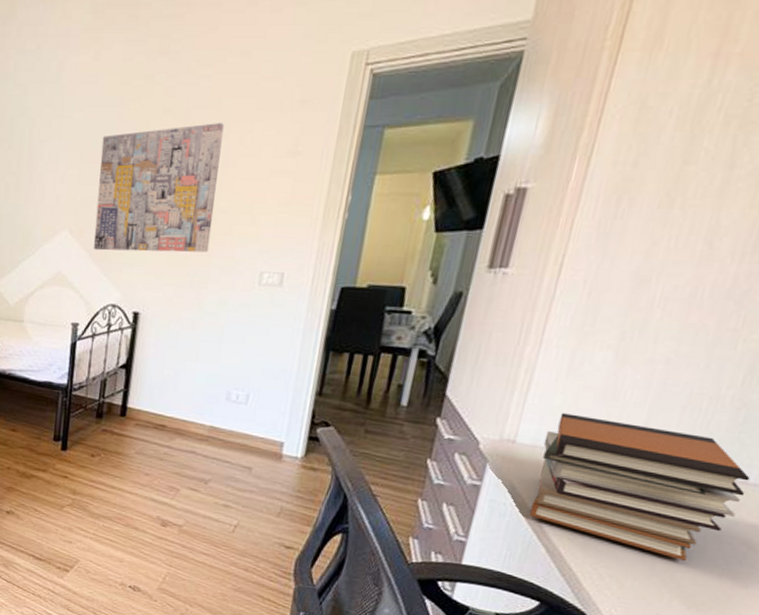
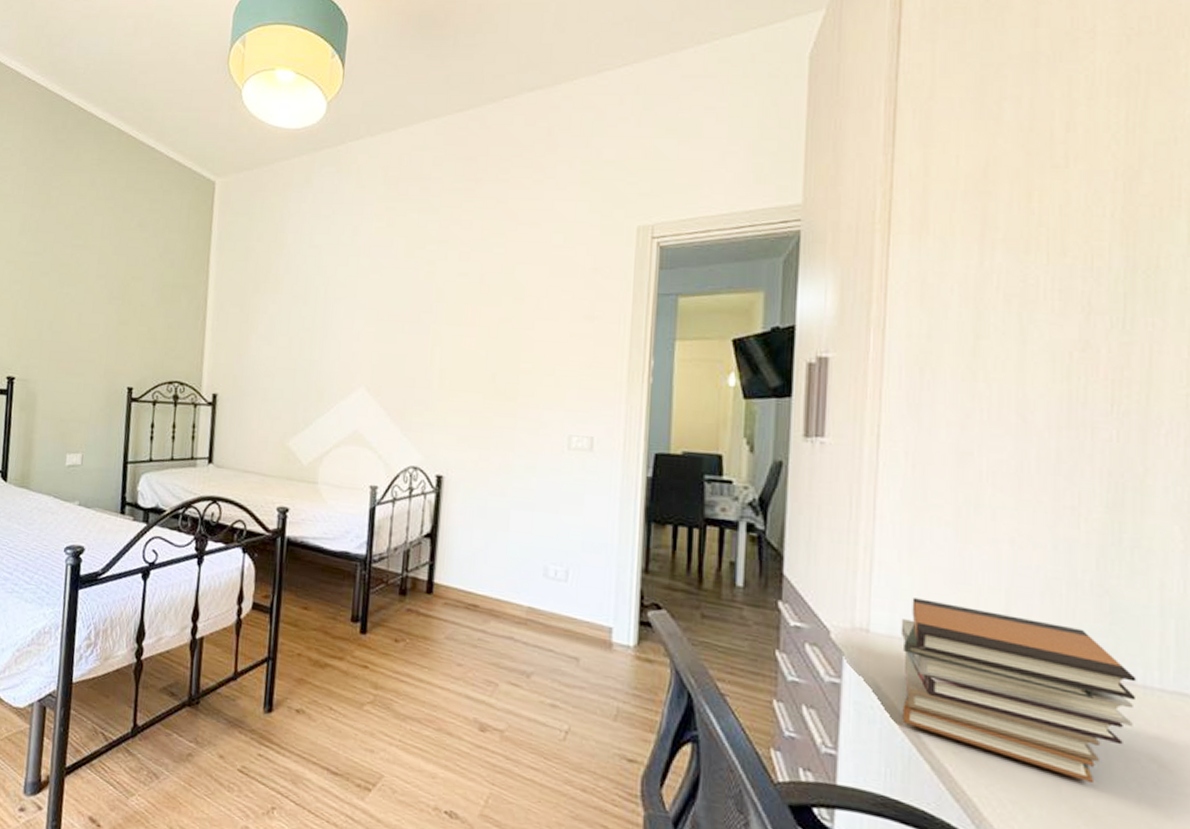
wall art: present [94,122,224,253] -> none [392,286,519,414]

